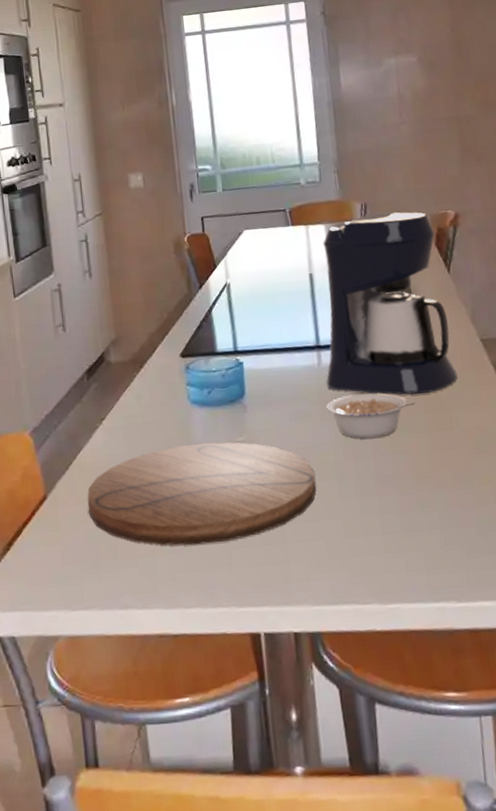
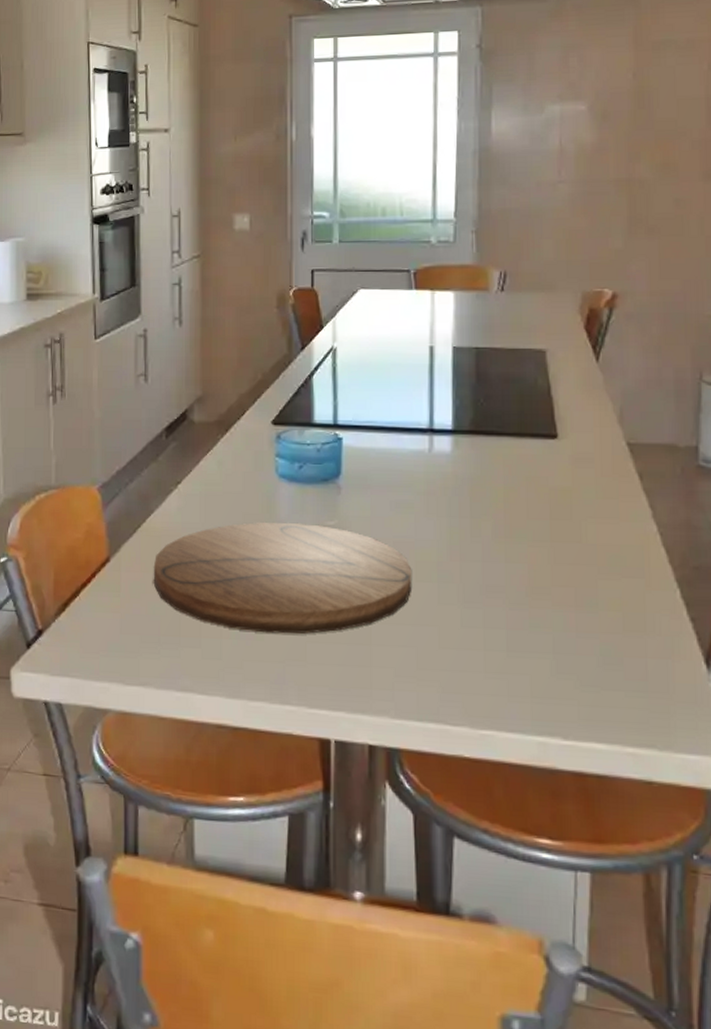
coffee maker: present [323,211,458,395] -> none [437,283,595,497]
legume: present [326,393,415,439] -> none [433,490,539,541]

